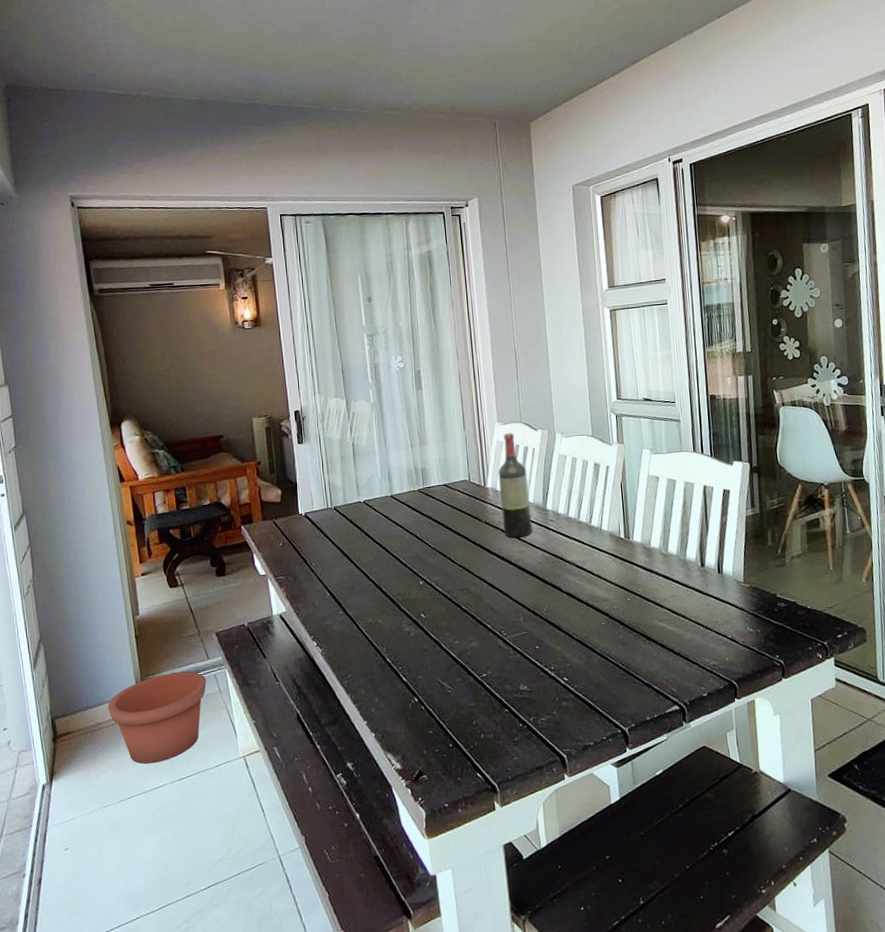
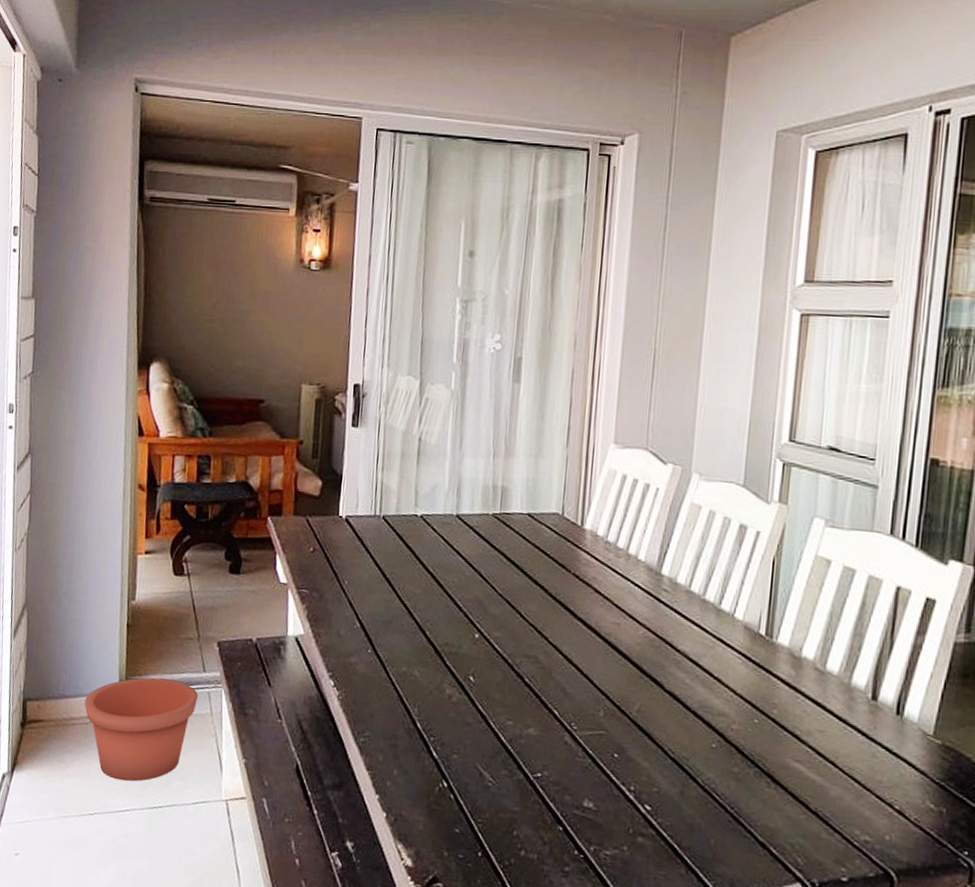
wine bottle: present [498,433,532,538] -> none [597,460,643,605]

